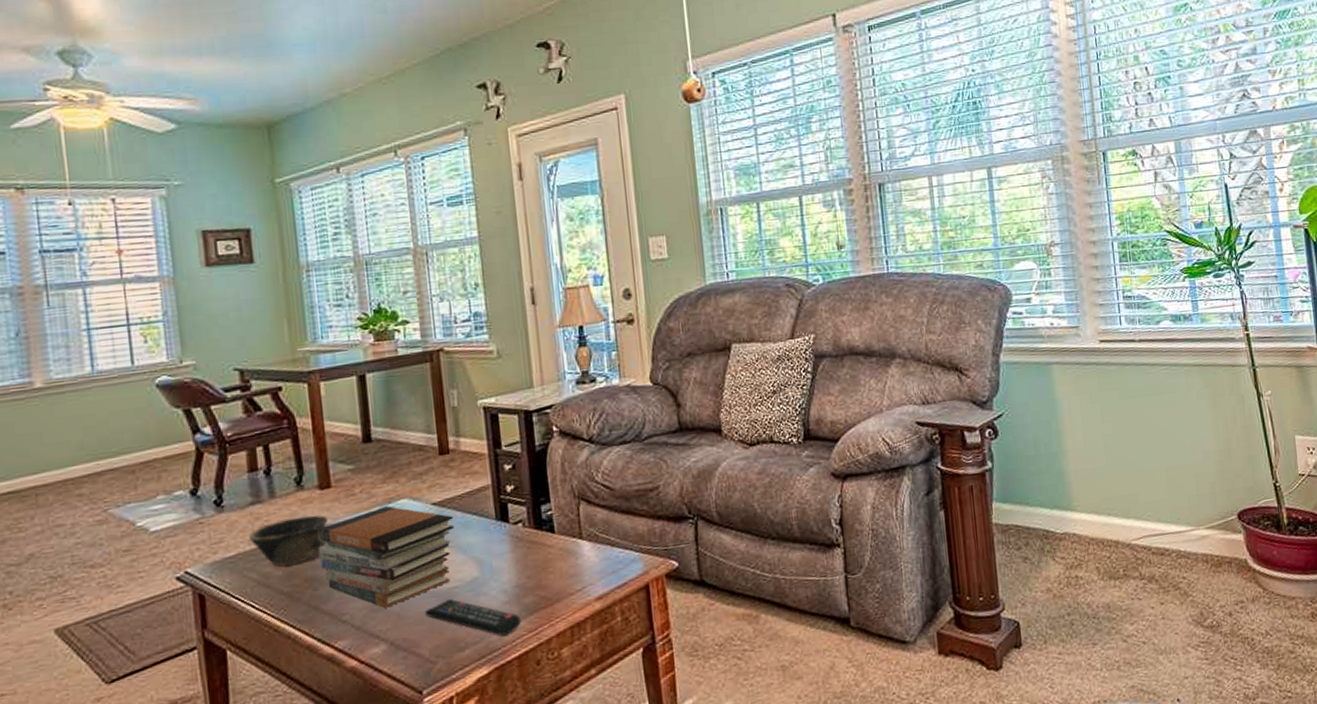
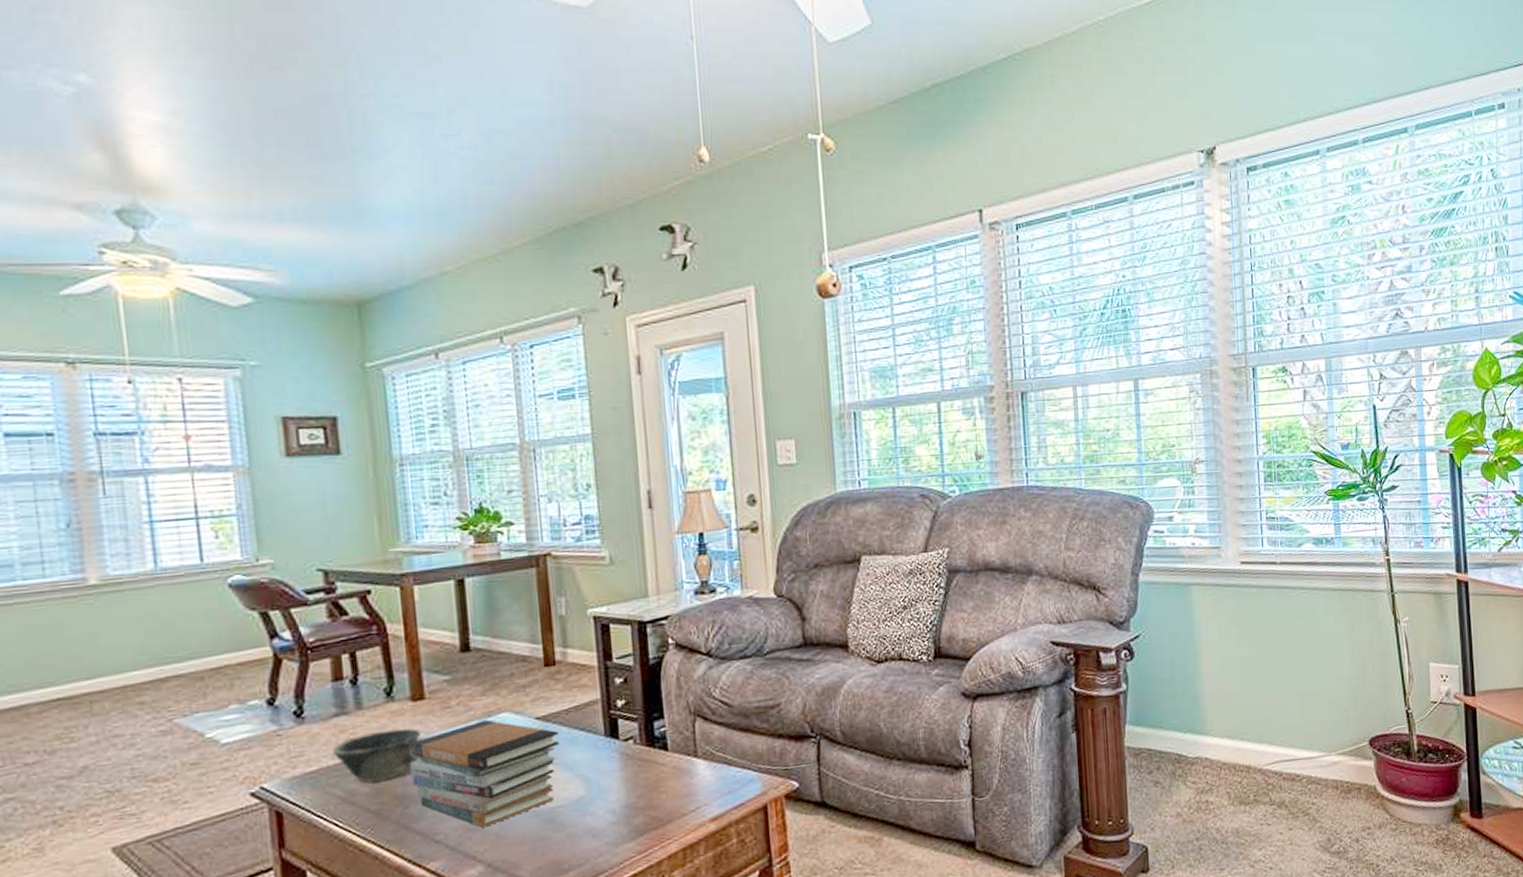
remote control: present [424,599,521,636] -> none [525,819,630,858]

